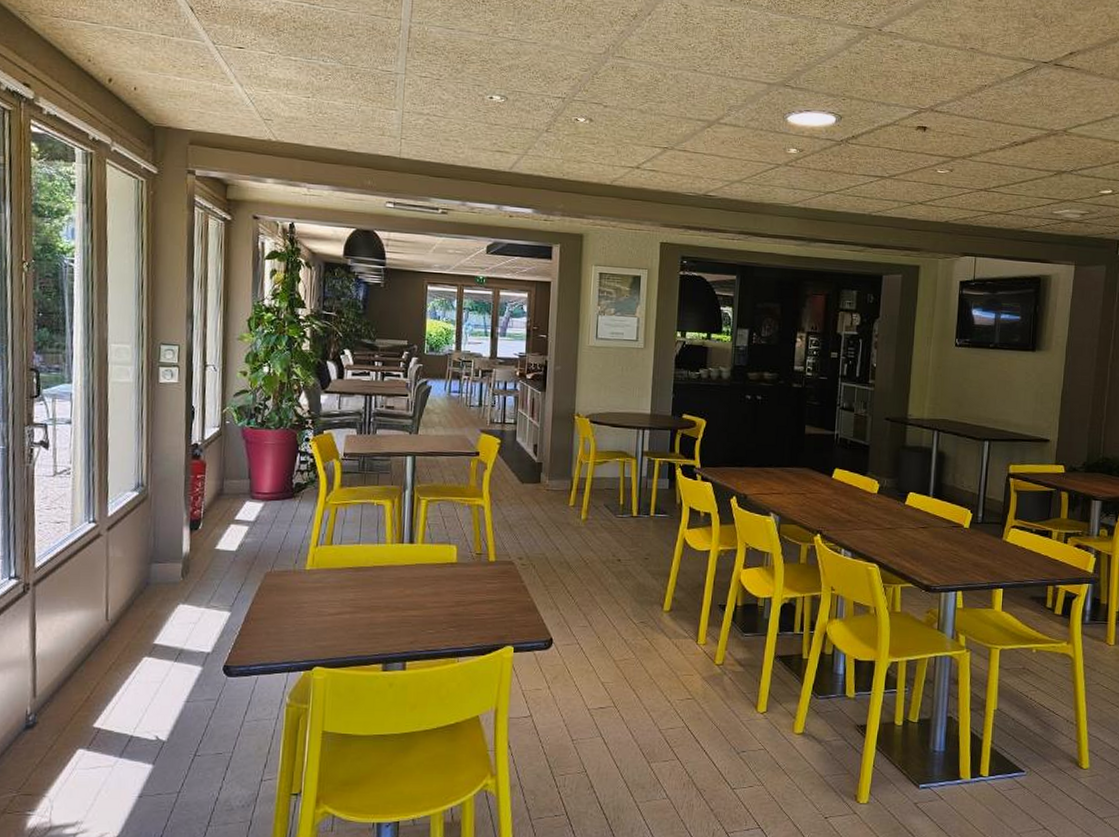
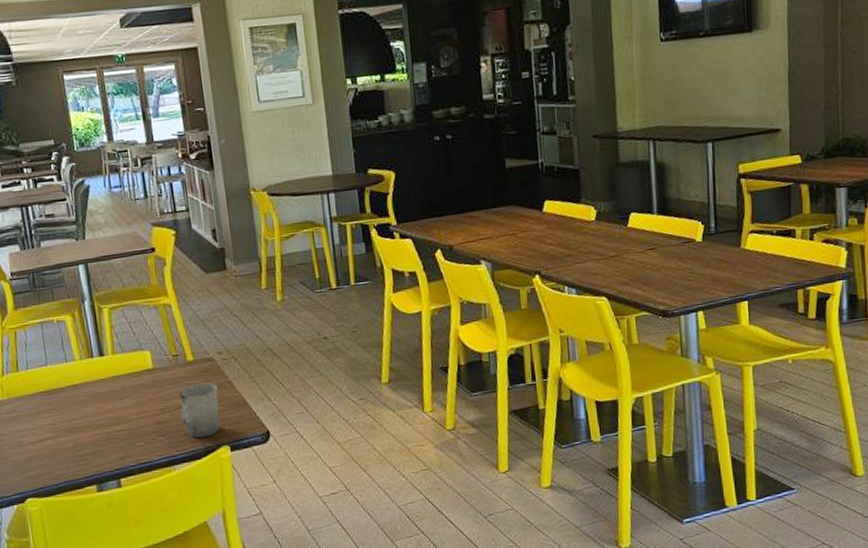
cup: none [473,583,512,635] -> present [179,382,220,438]

